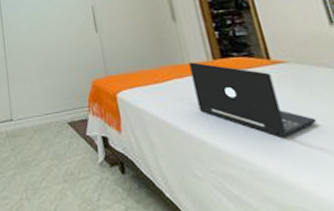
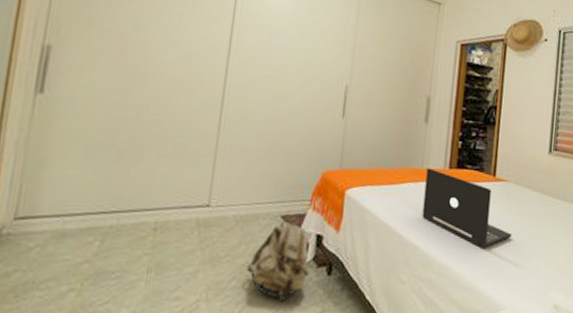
backpack: none [51,122,105,200] -> present [246,216,309,302]

